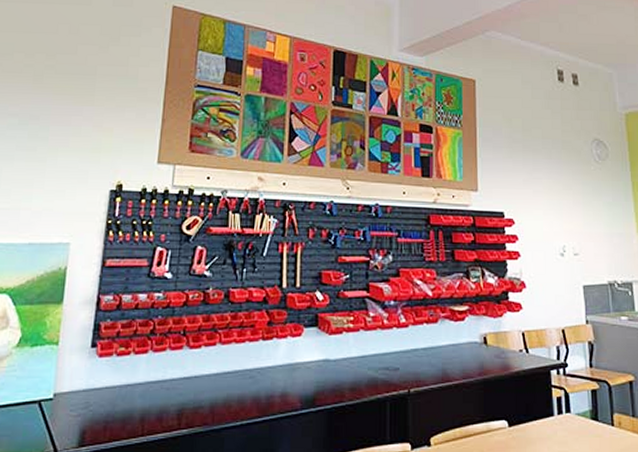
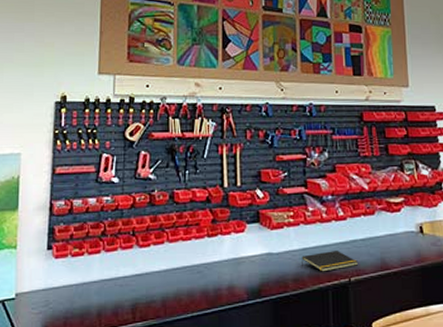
notepad: none [360,359,419,382] -> present [301,251,359,272]

